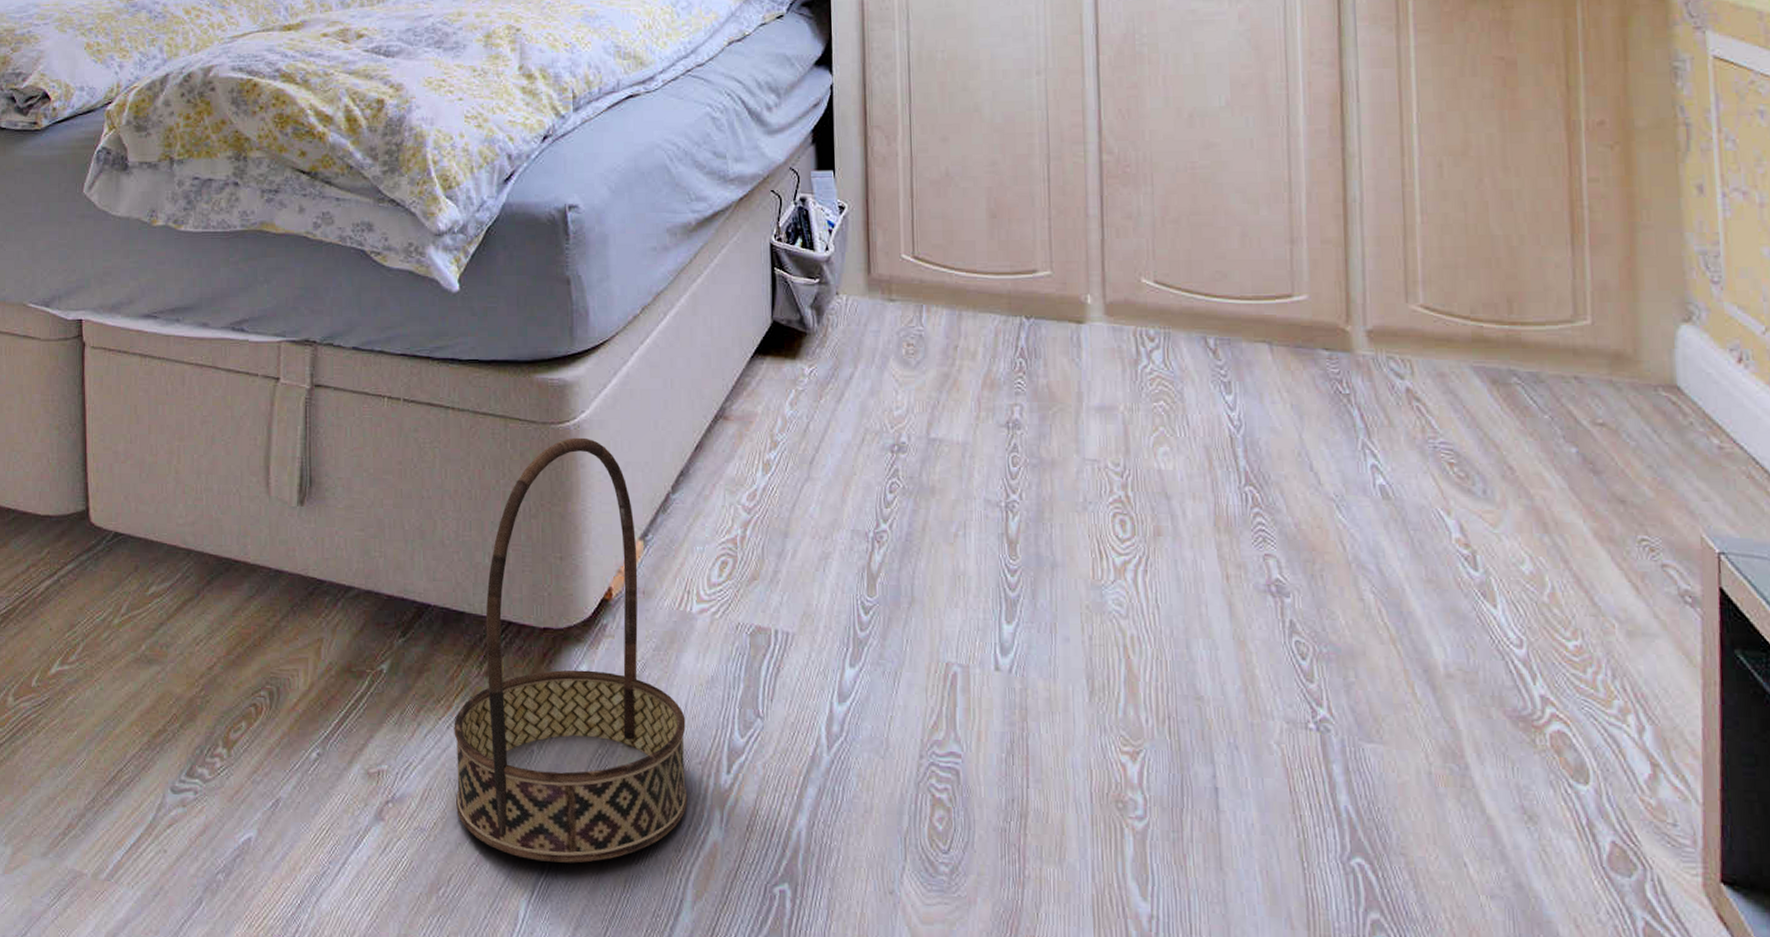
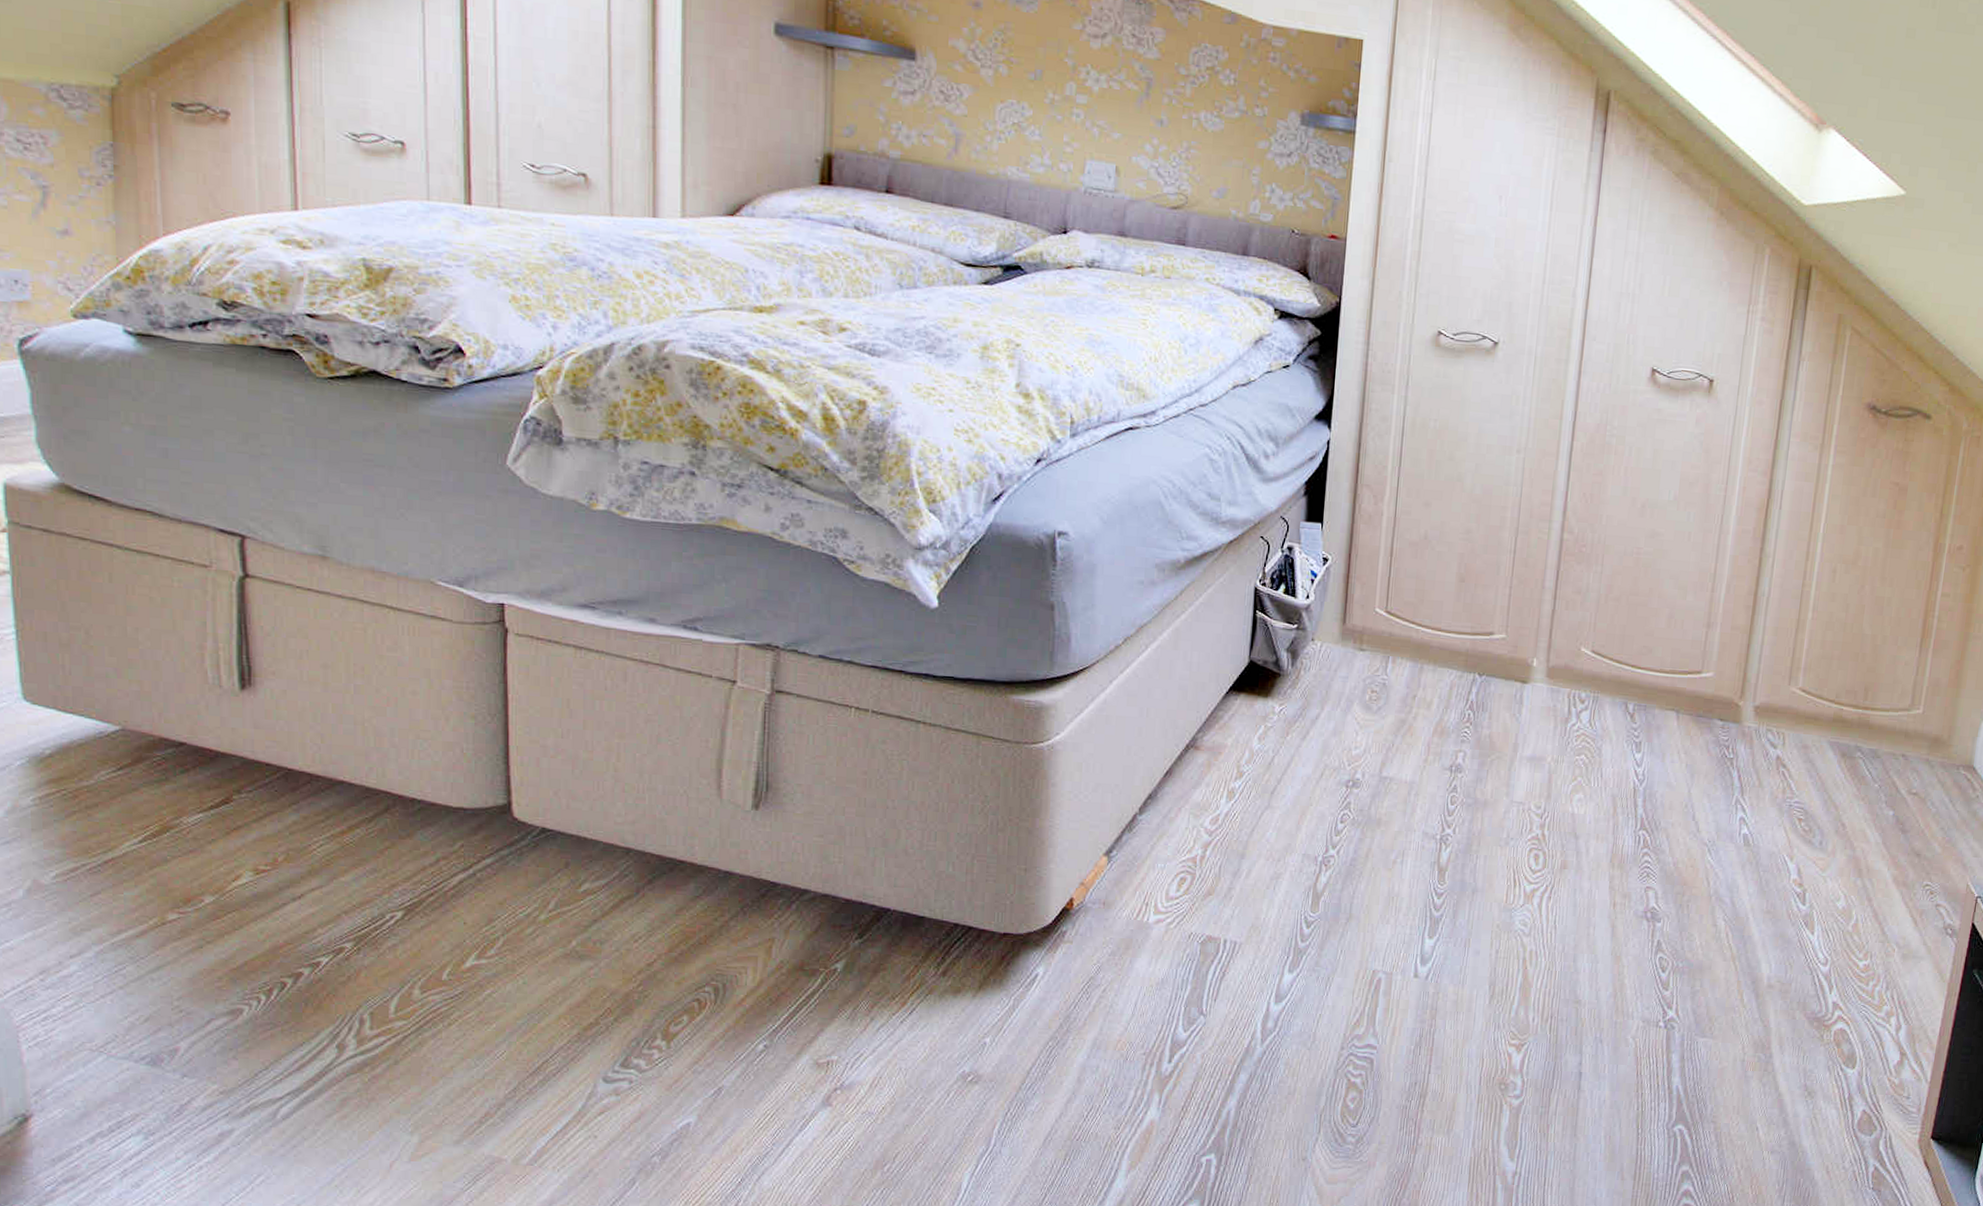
basket: present [454,437,688,863] -> none [906,757,1134,1141]

